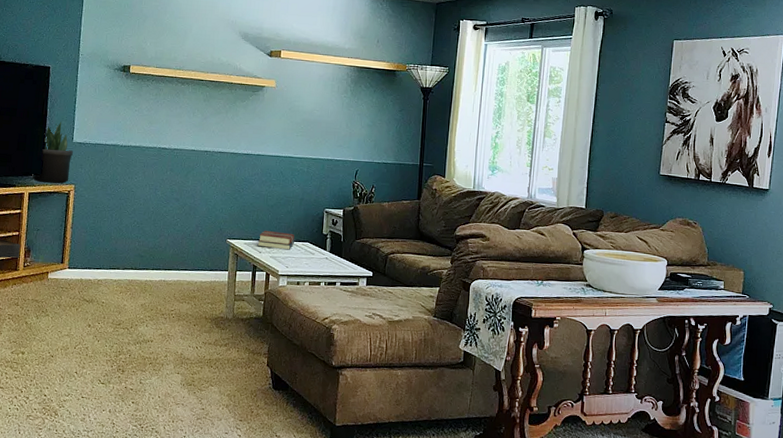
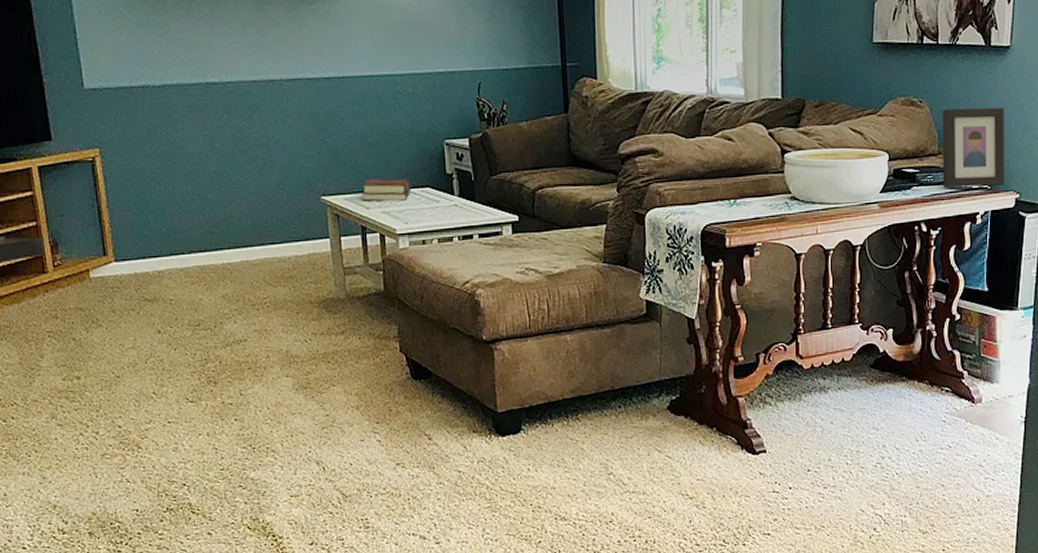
planter: present [32,122,73,185] -> none [37,62,90,151]
picture frame: none [709,231,762,297] -> present [942,107,1004,188]

